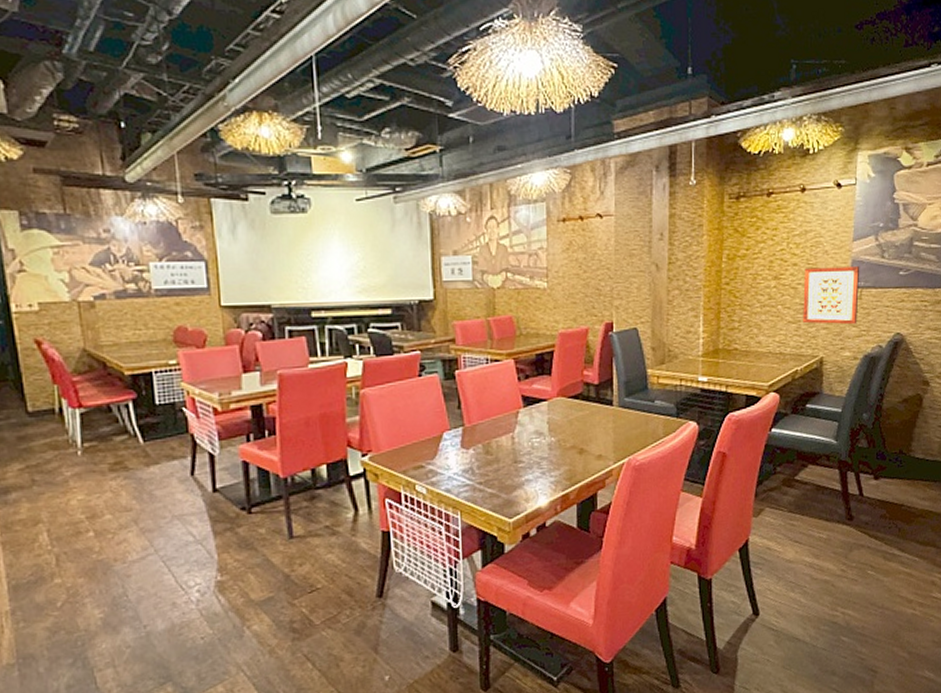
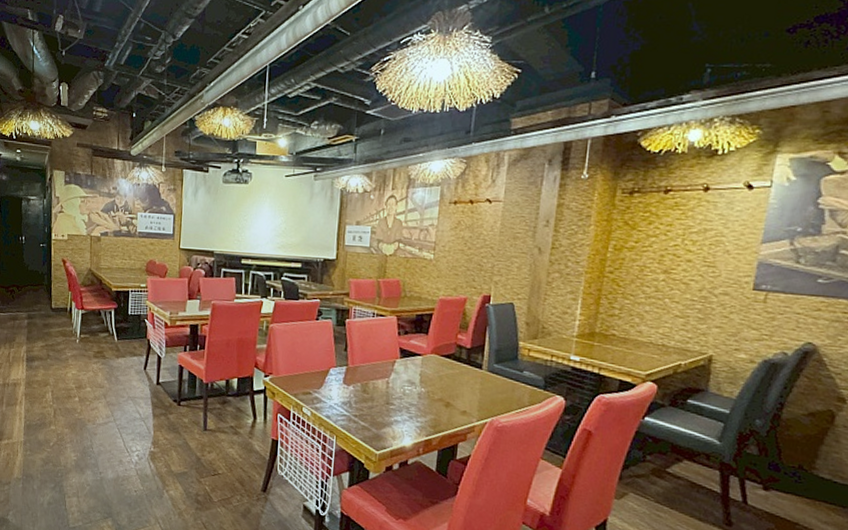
wall art: present [803,266,860,325] -> none [693,265,768,328]

